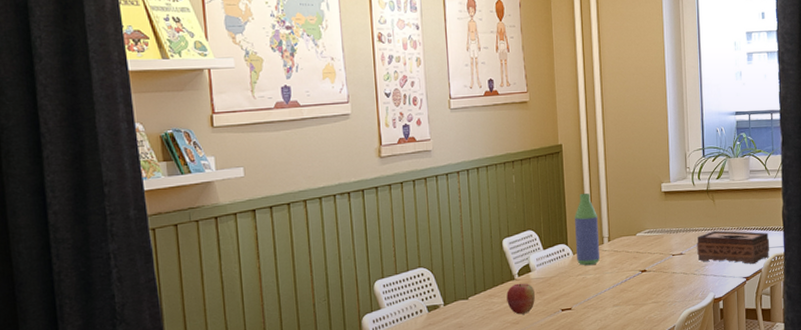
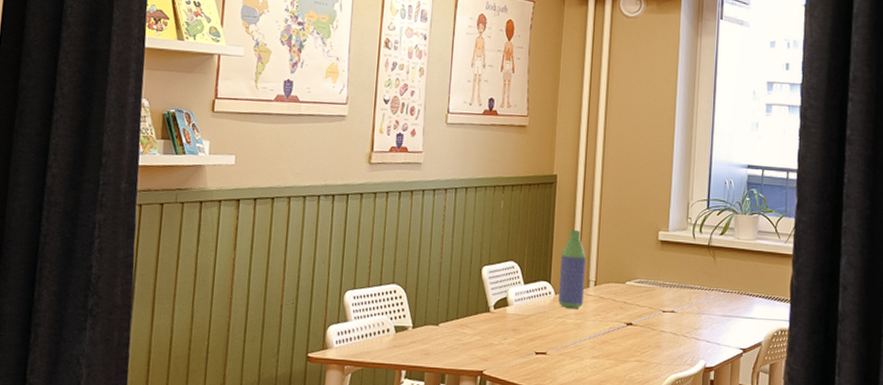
apple: present [506,283,535,315] -> none [478,316,509,351]
tissue box: present [697,230,770,264] -> none [690,291,774,335]

